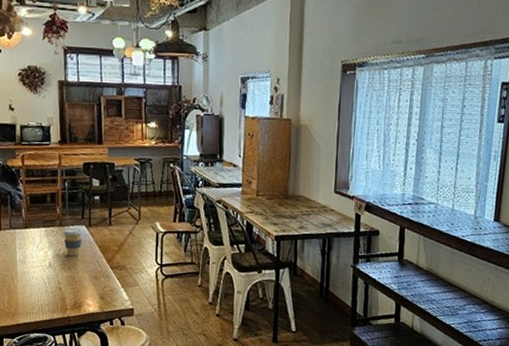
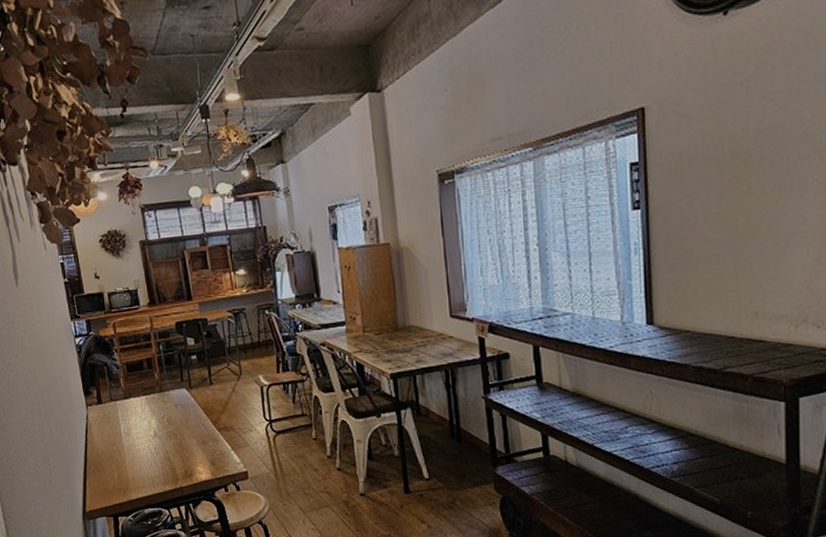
coffee cup: present [63,228,83,257] -> none [164,392,185,423]

